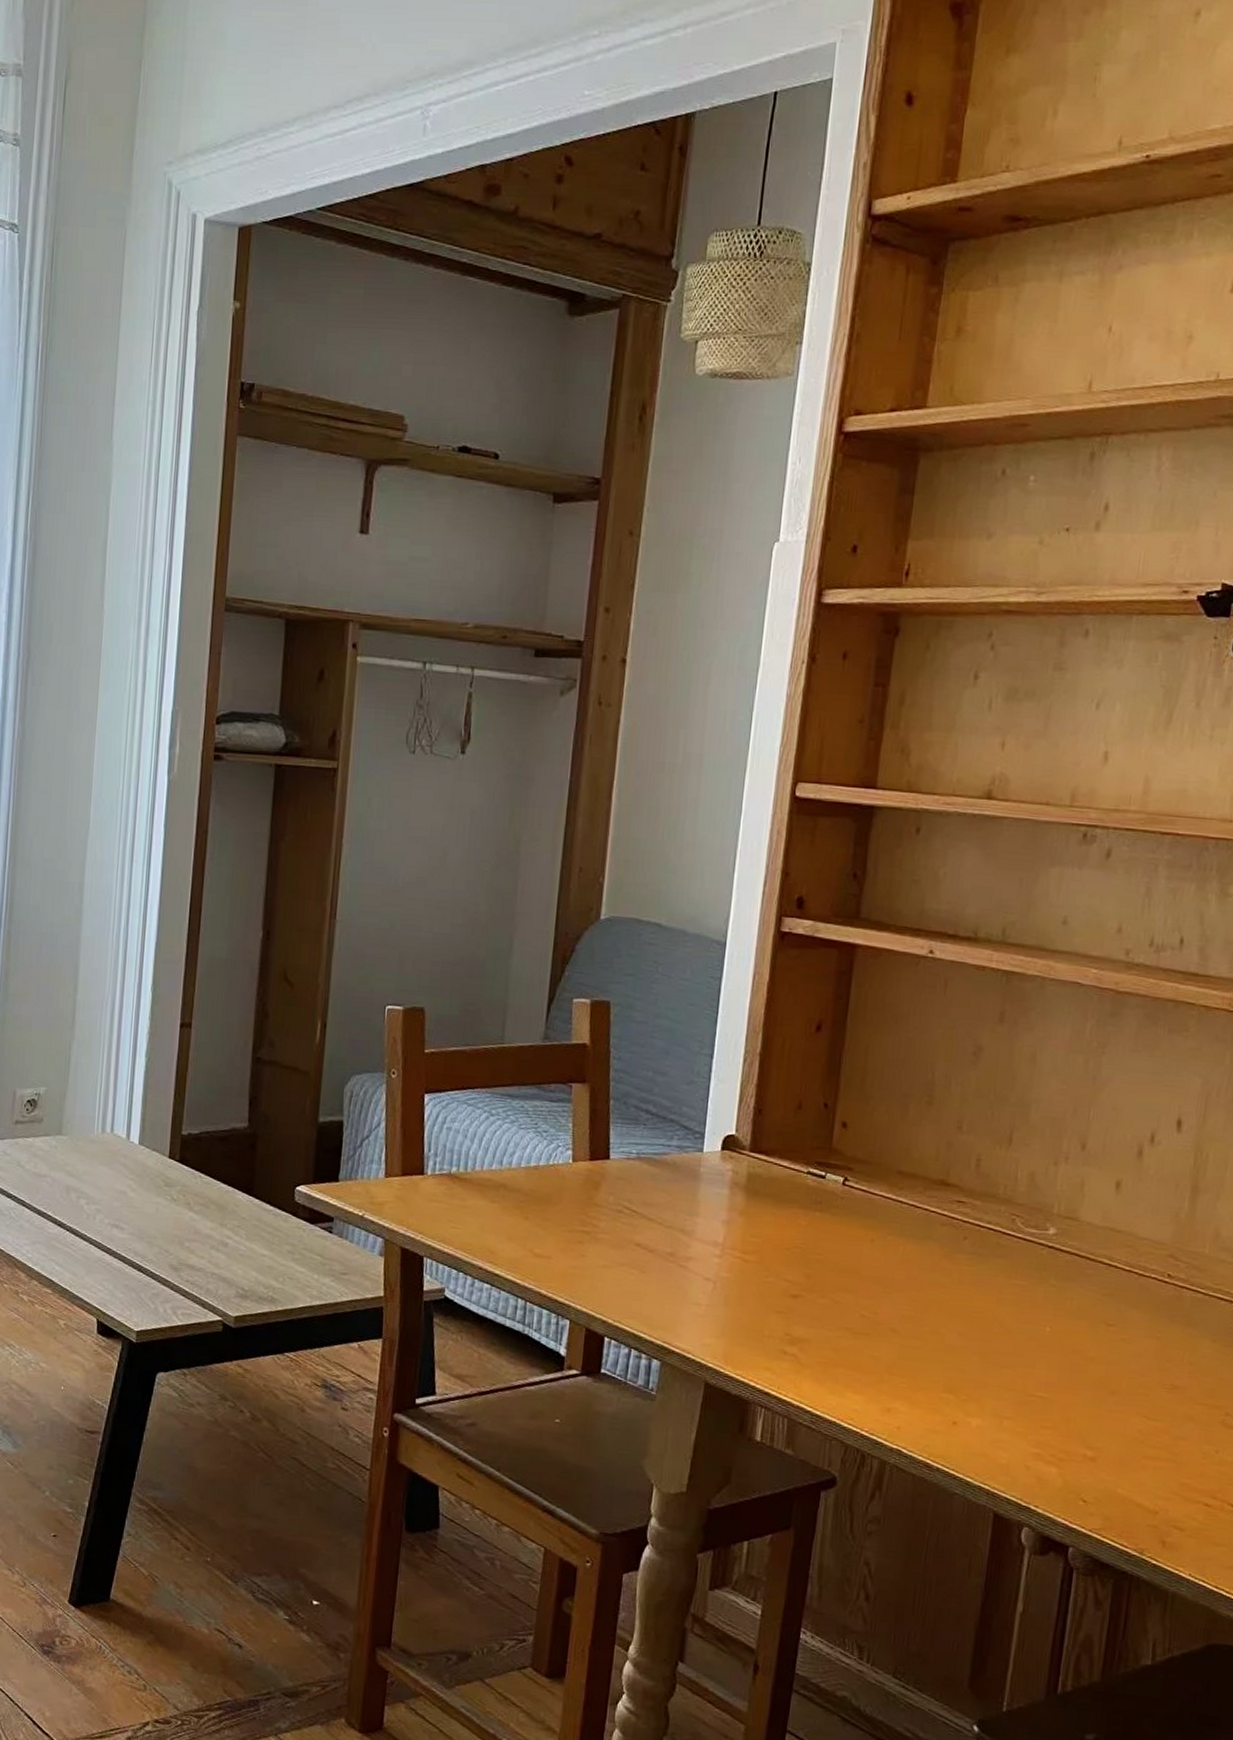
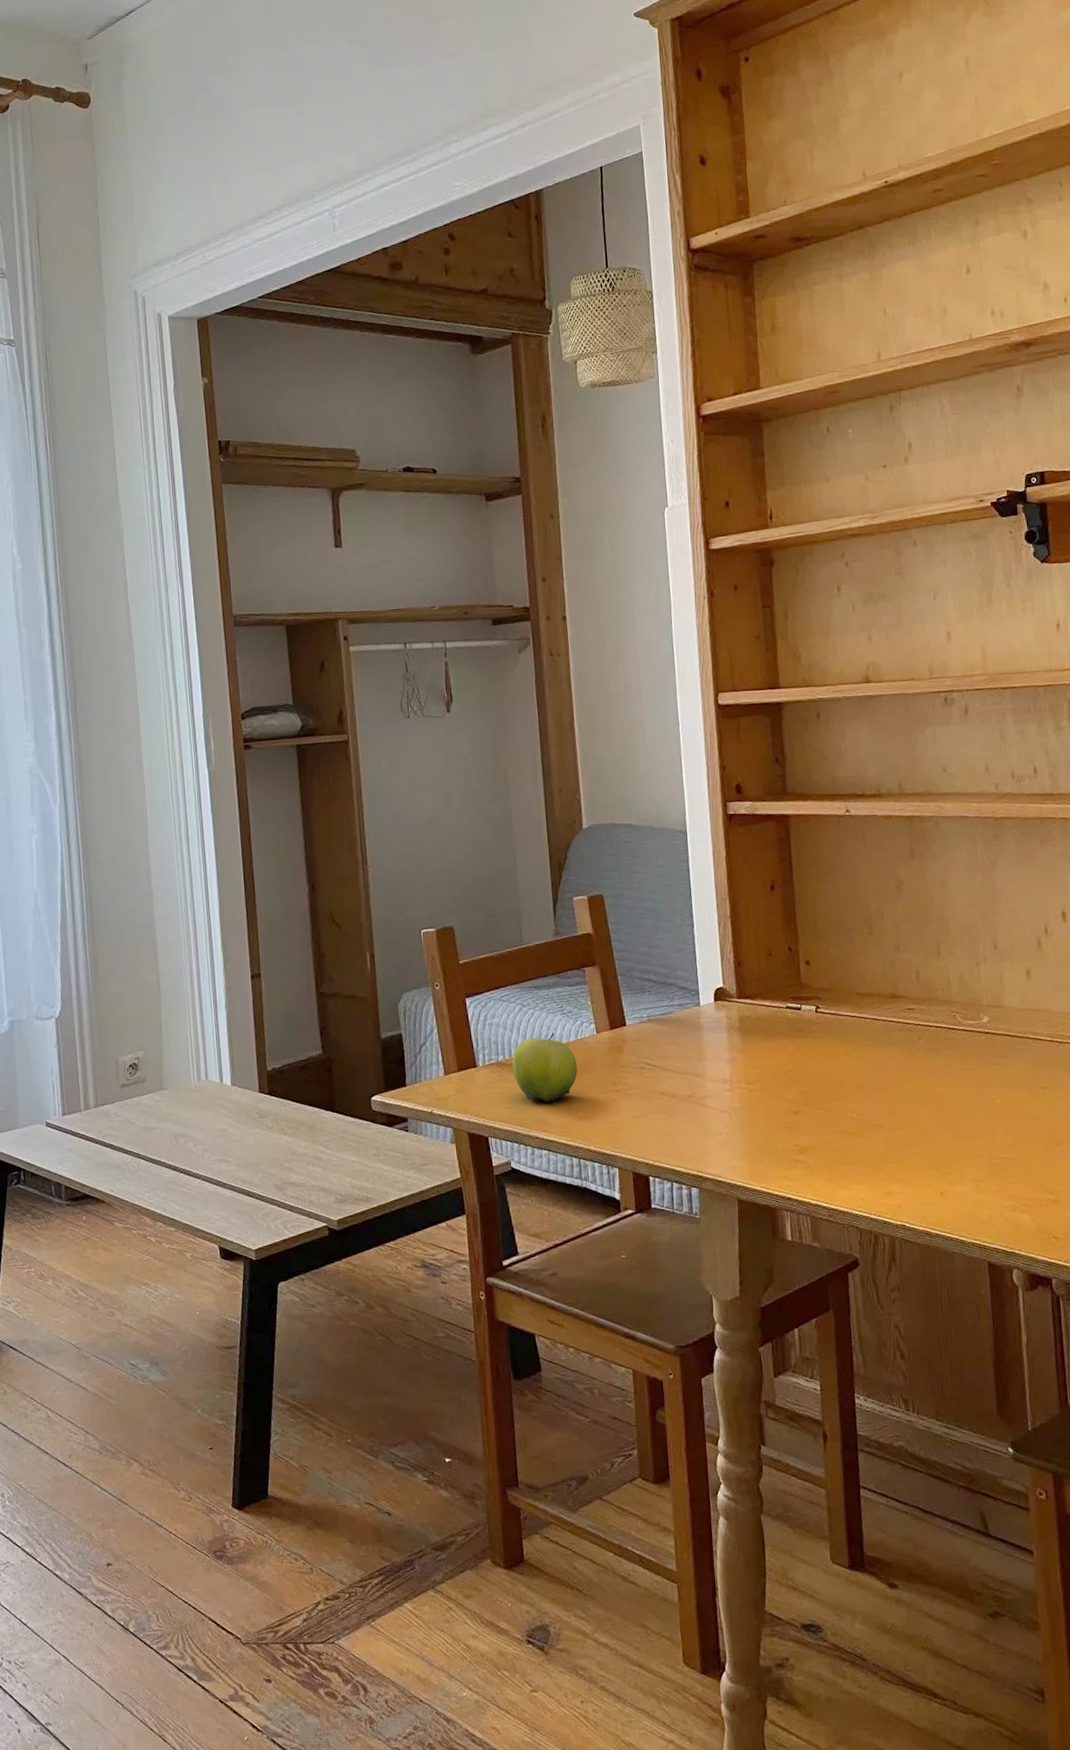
fruit: none [465,1152,544,1231] -> present [512,1033,578,1103]

